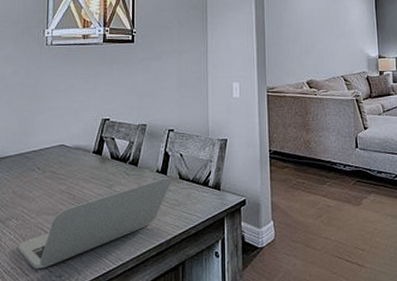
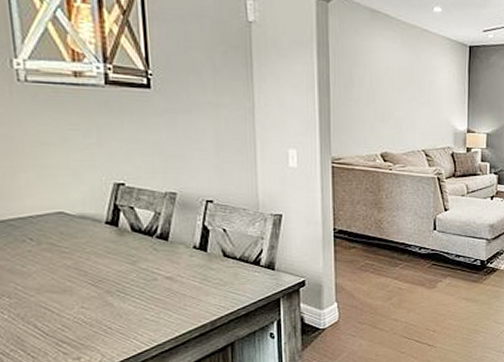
laptop: present [18,178,171,268] -> none [16,255,213,350]

